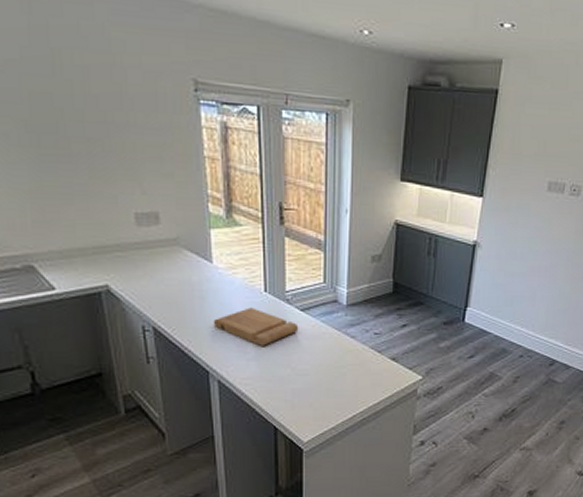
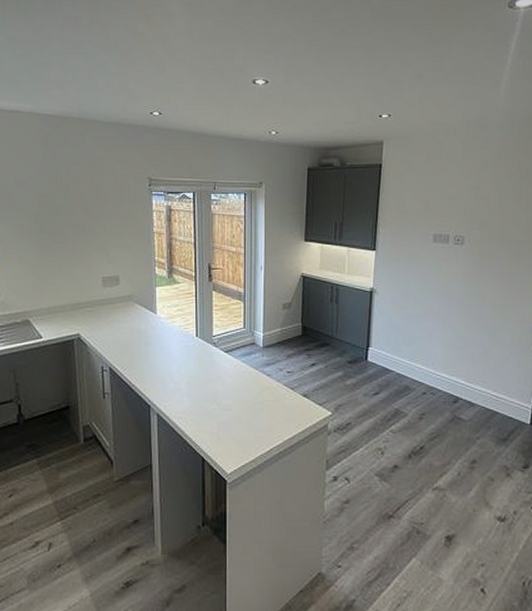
cutting board: present [213,307,299,346] -> none [155,350,223,383]

